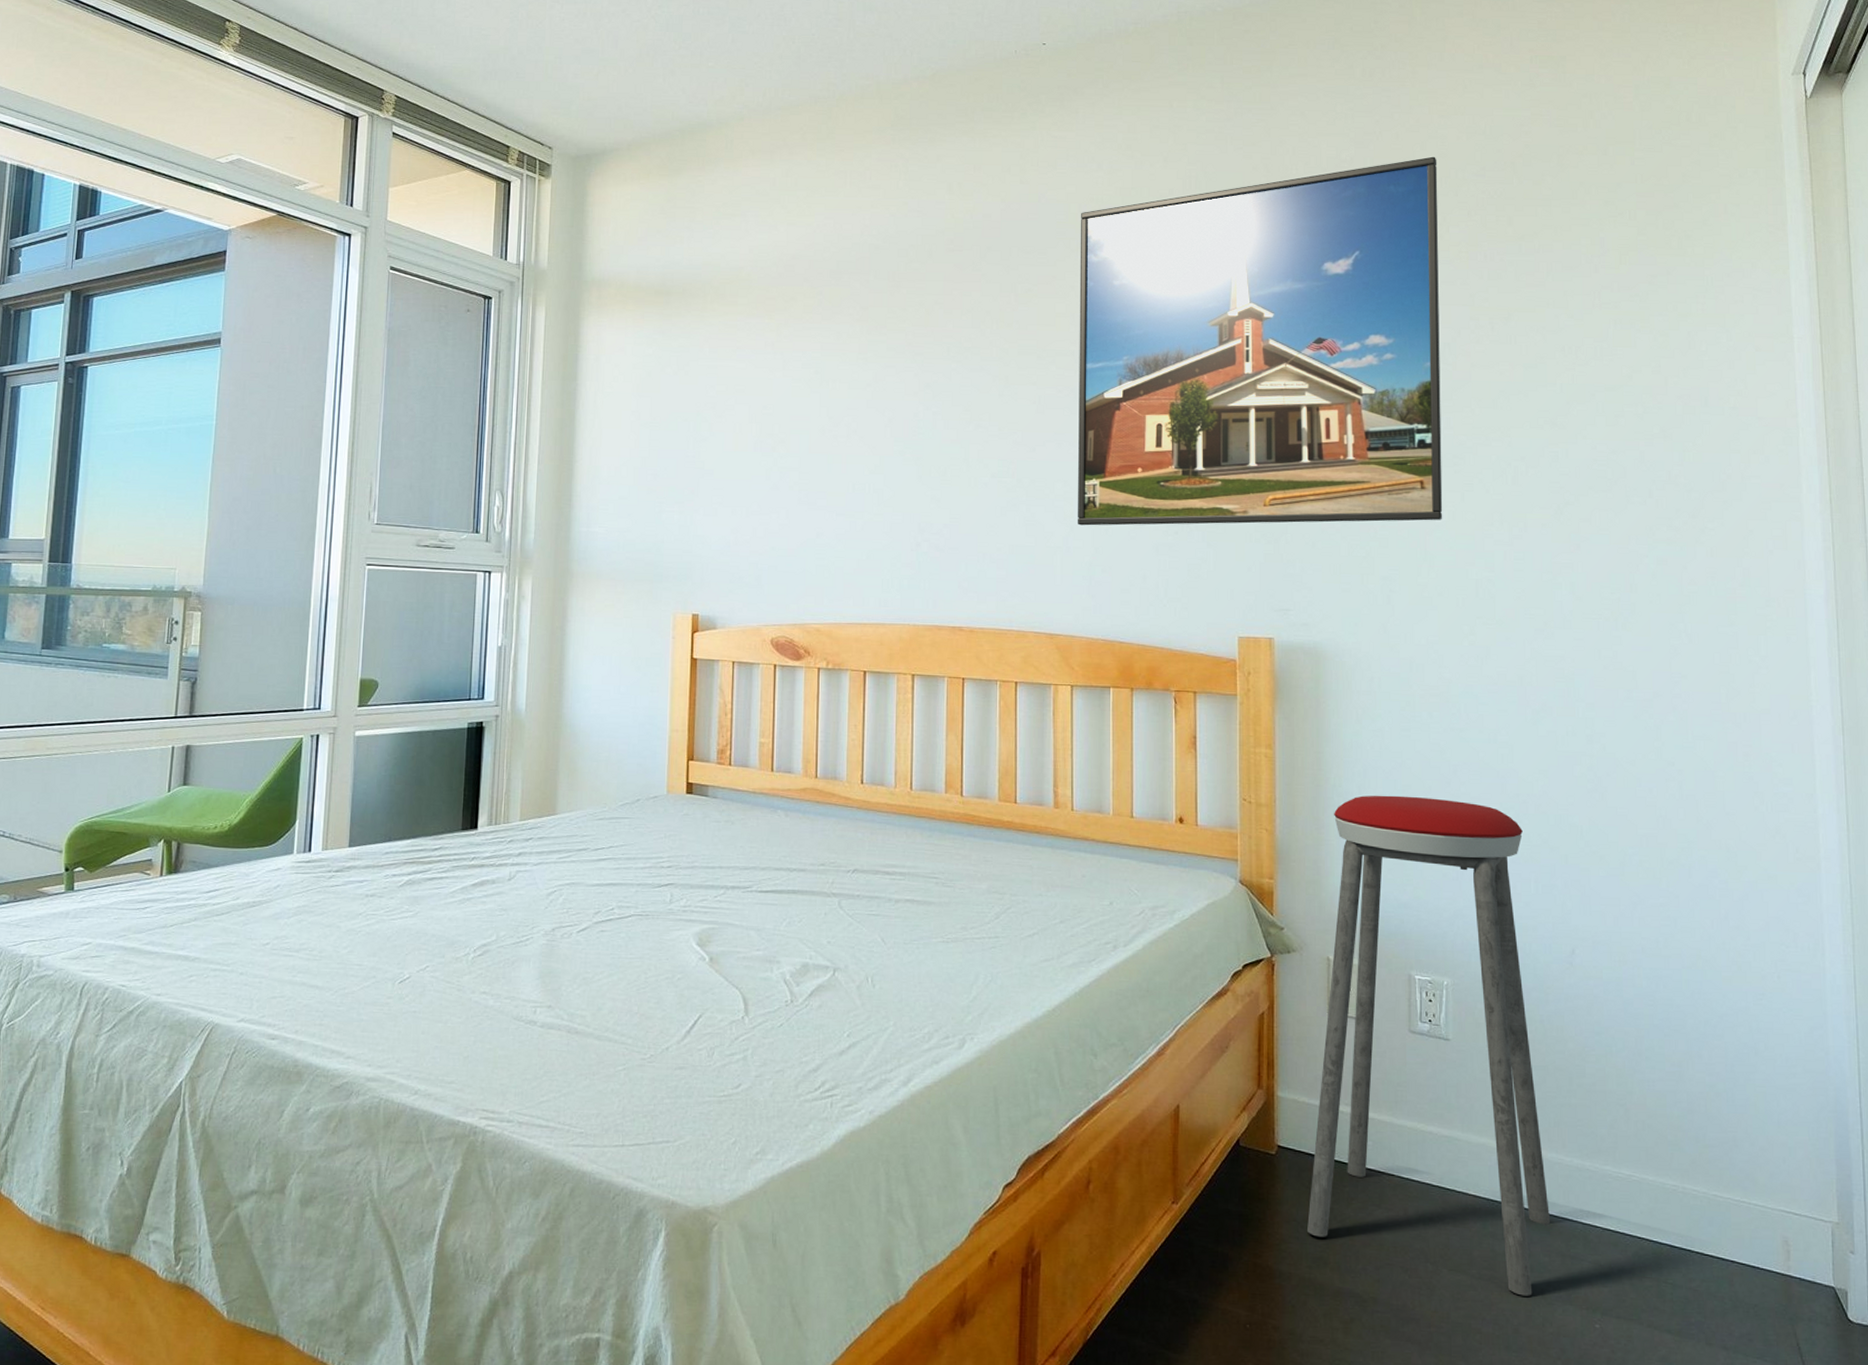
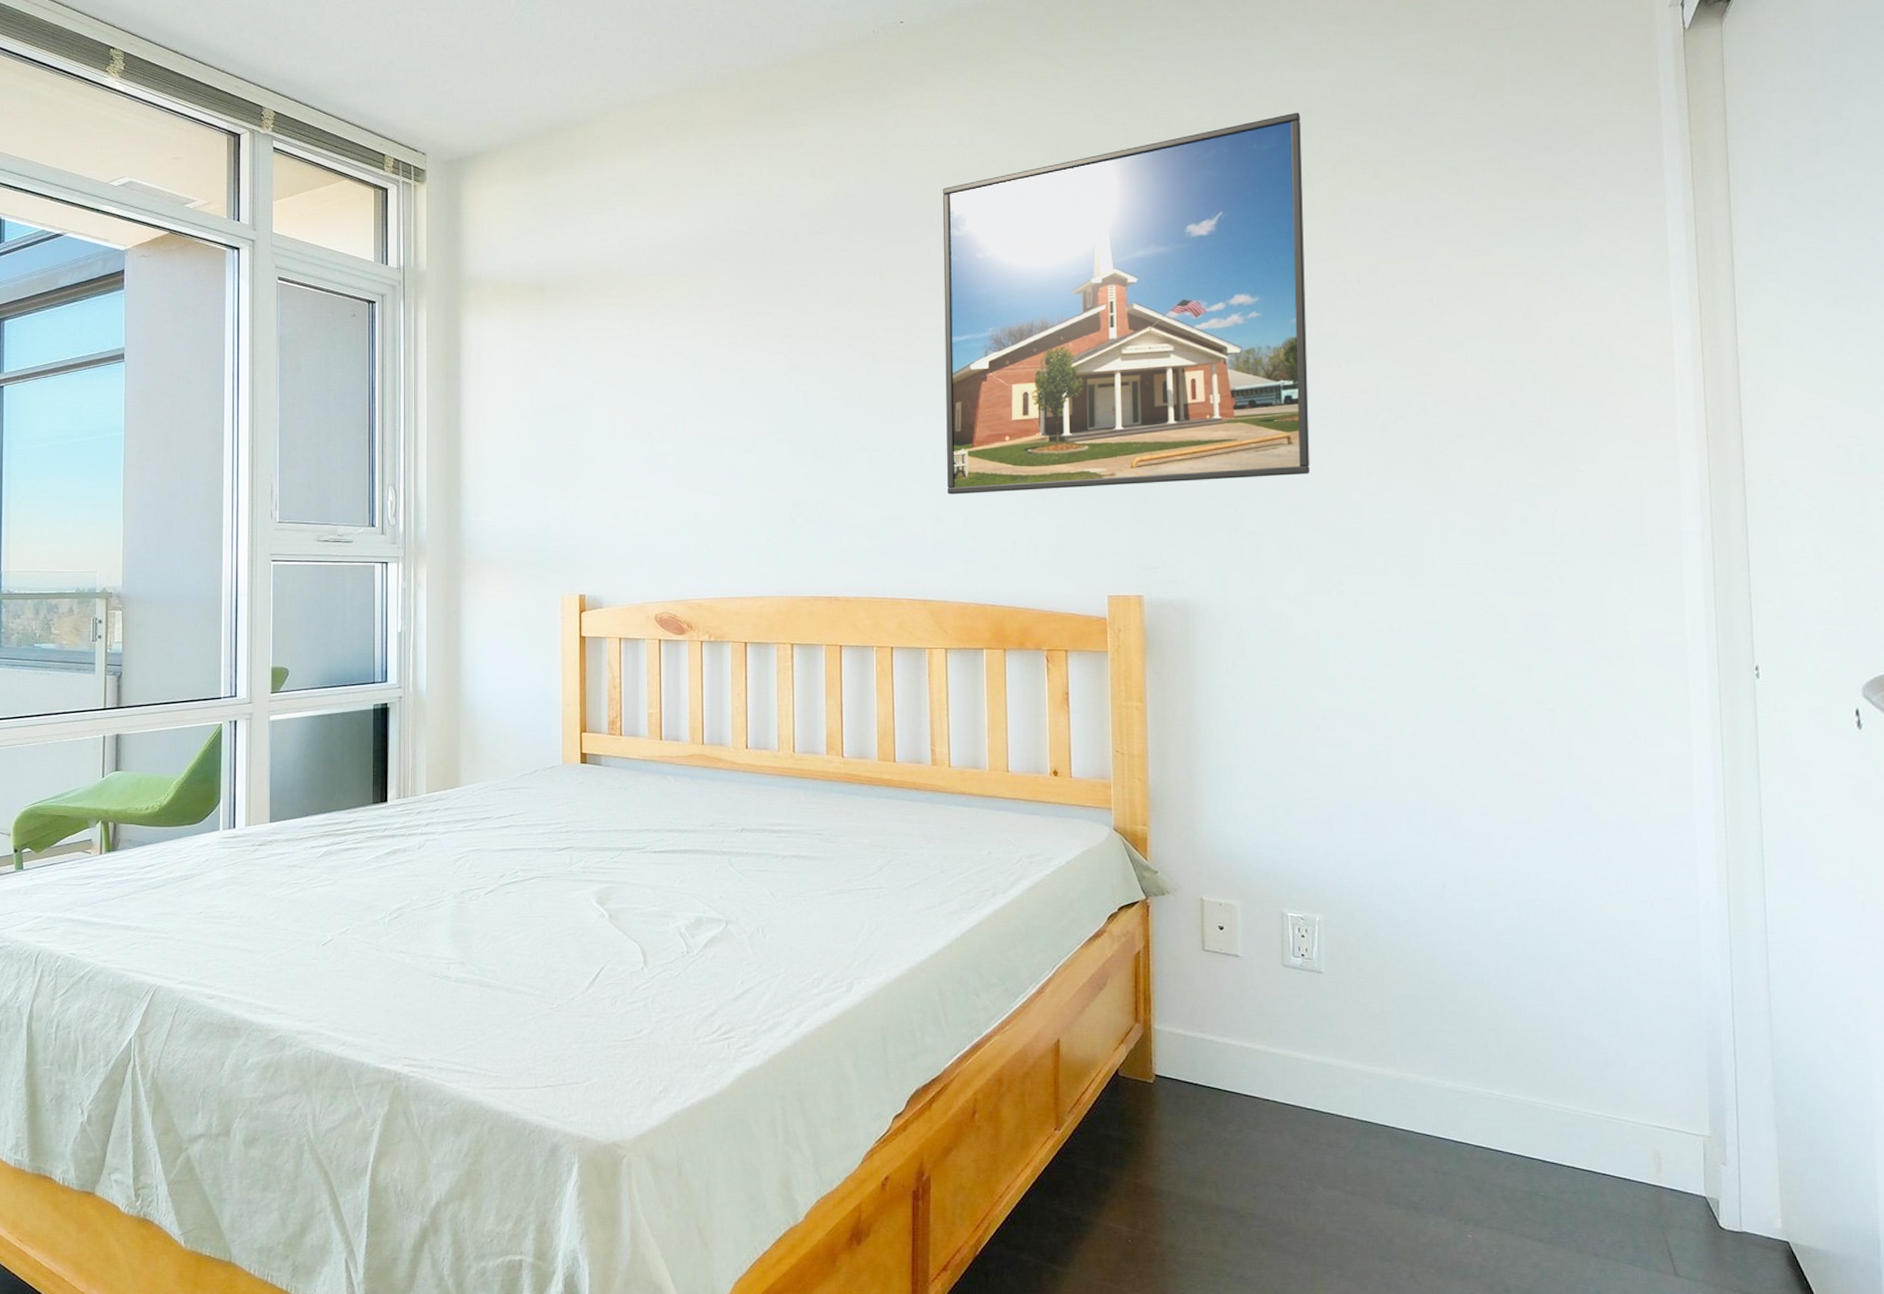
music stool: present [1307,795,1551,1296] -> none [1185,742,1424,1210]

